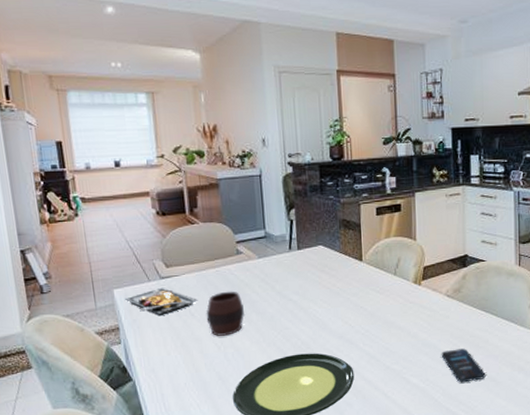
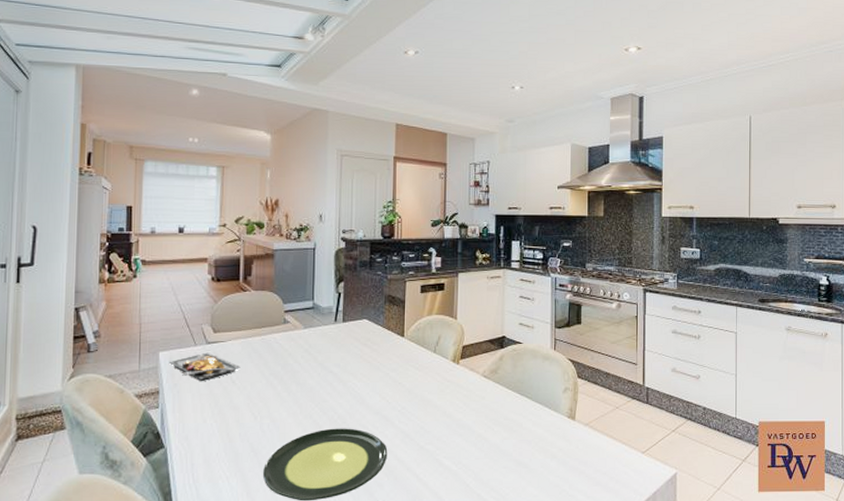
cup: present [205,291,245,336] -> none [246,360,285,405]
smartphone: present [441,348,486,383] -> none [475,431,519,468]

